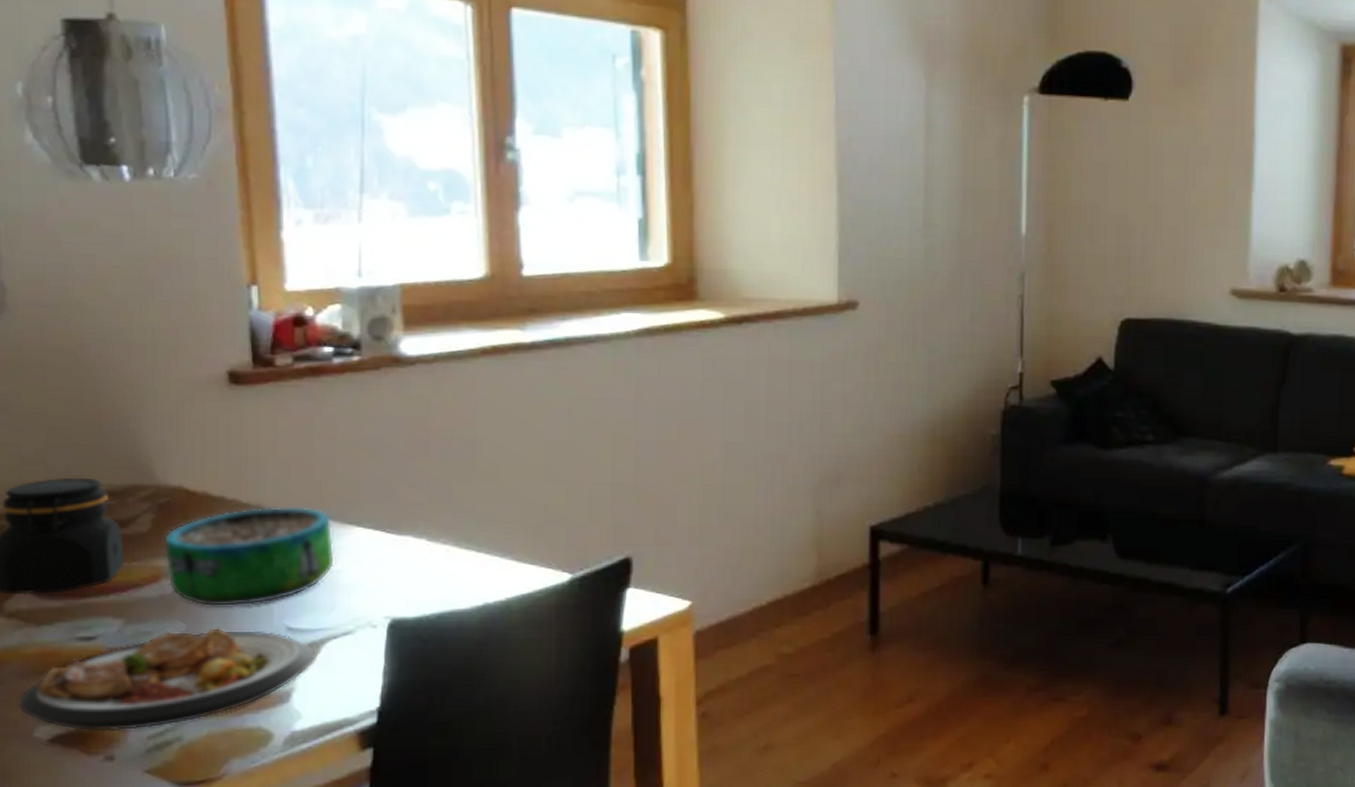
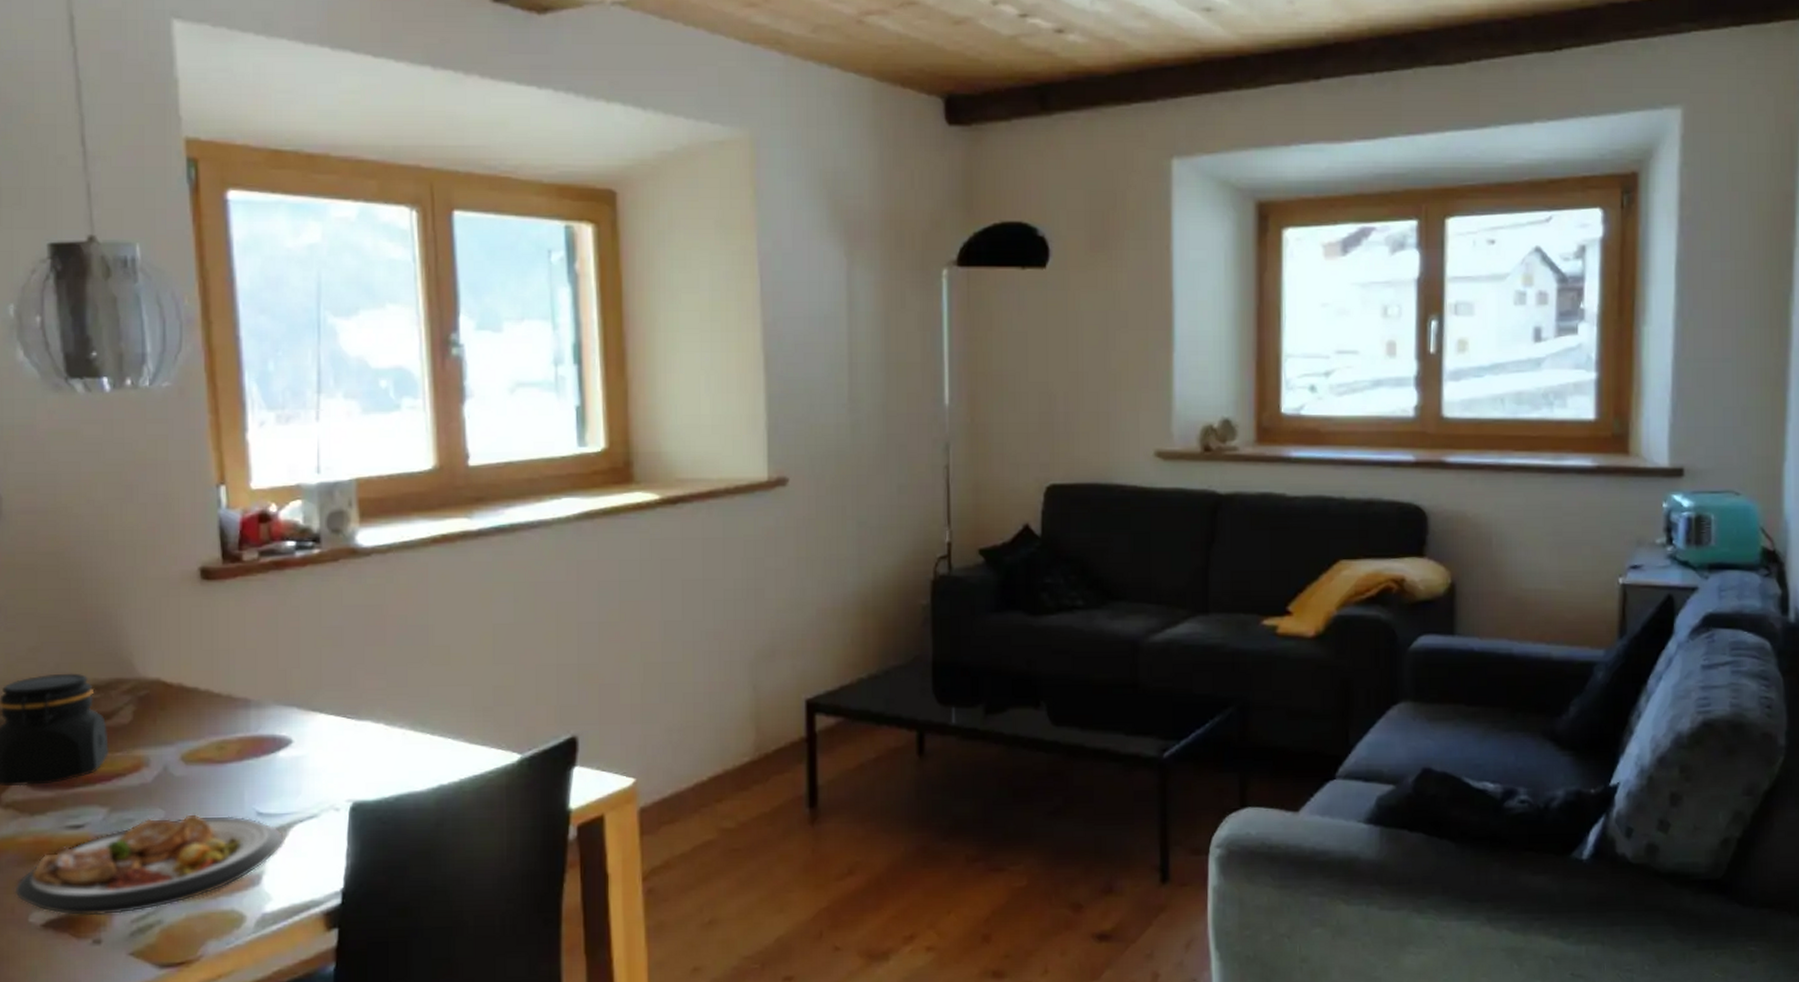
decorative bowl: present [163,505,334,607] -> none [143,694,300,795]

